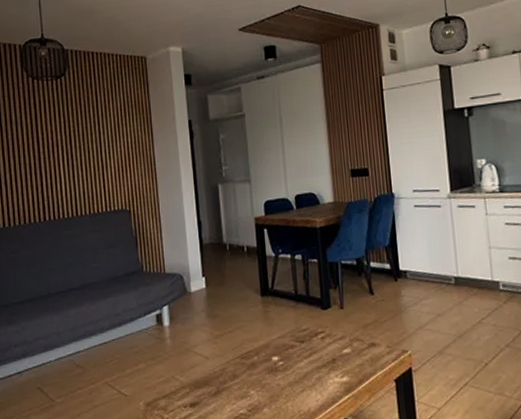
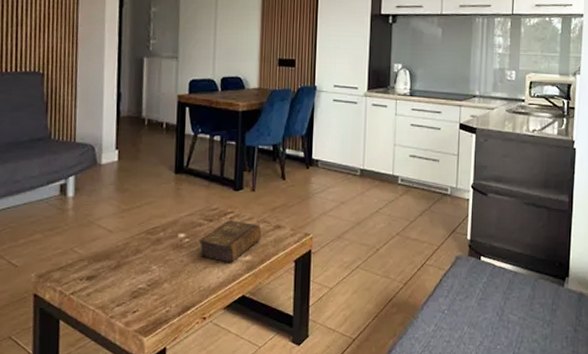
book: none [292,340,356,385] -> present [198,220,262,263]

